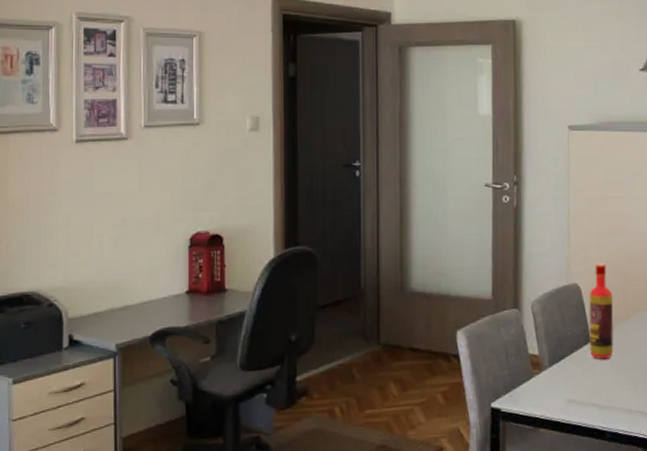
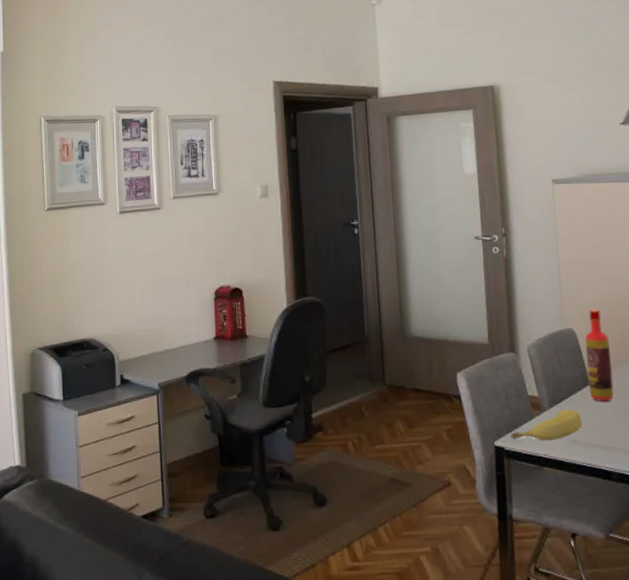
banana: none [508,368,580,402] -> present [510,409,582,441]

